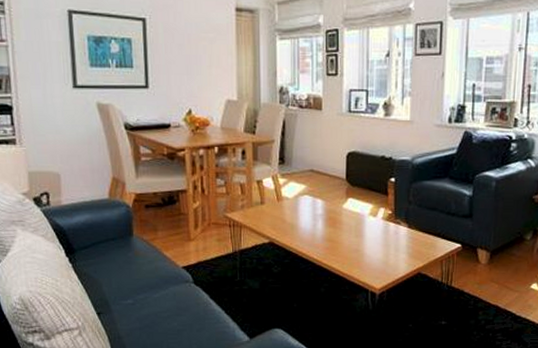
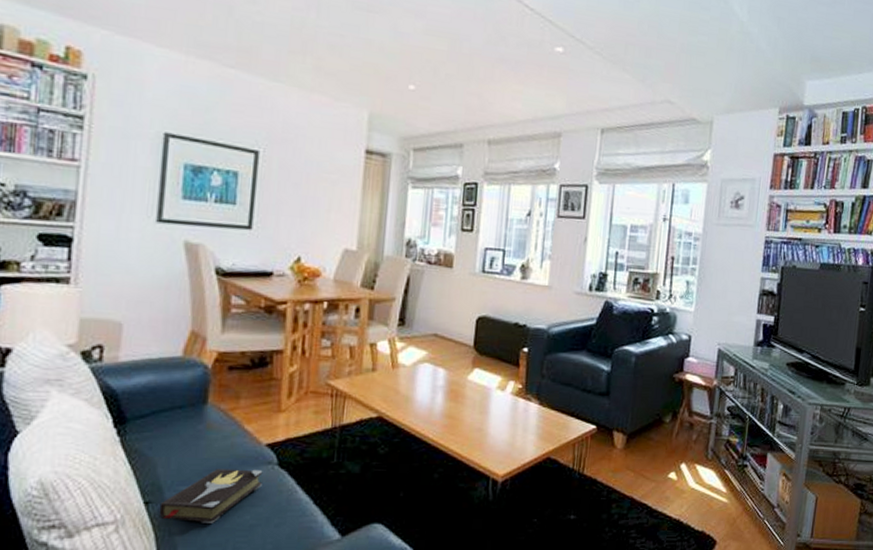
hardback book: none [108,287,183,329] -> present [159,468,263,523]

